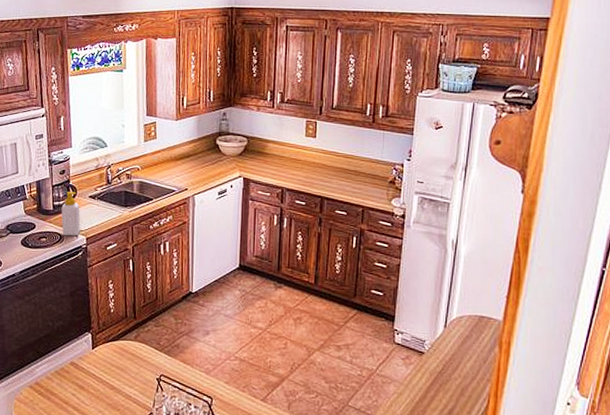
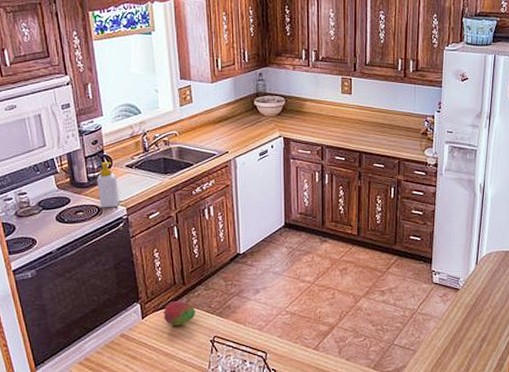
fruit: none [113,334,145,360] -> present [164,300,196,326]

